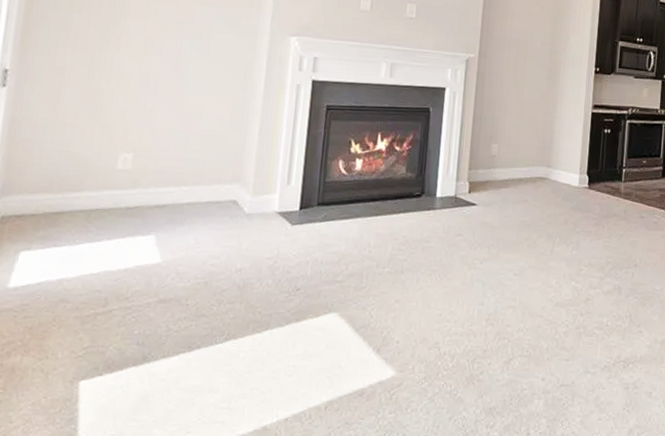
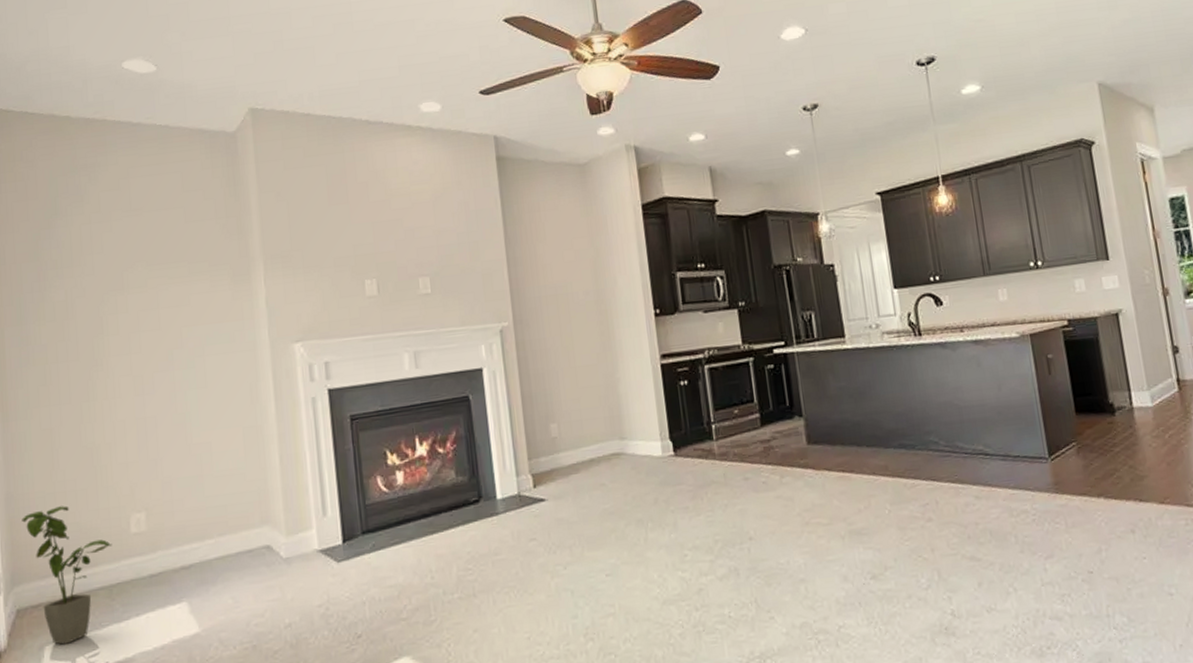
house plant: none [21,135,99,253] -> present [22,505,112,645]

